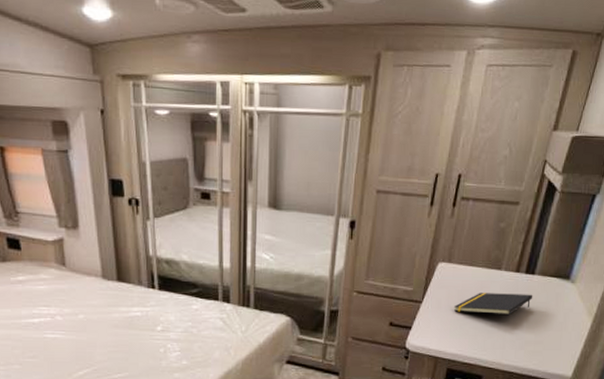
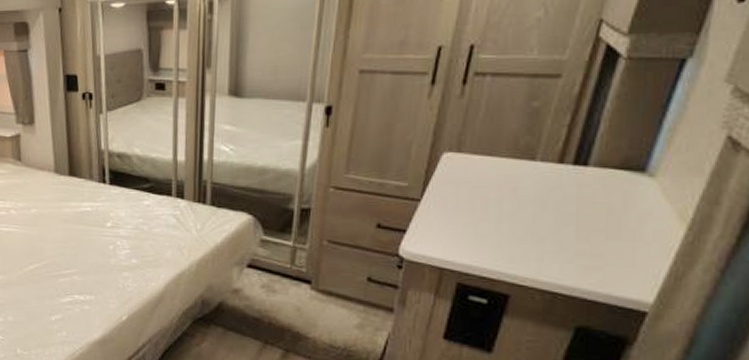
notepad: present [454,293,533,314] -> none [466,189,587,217]

